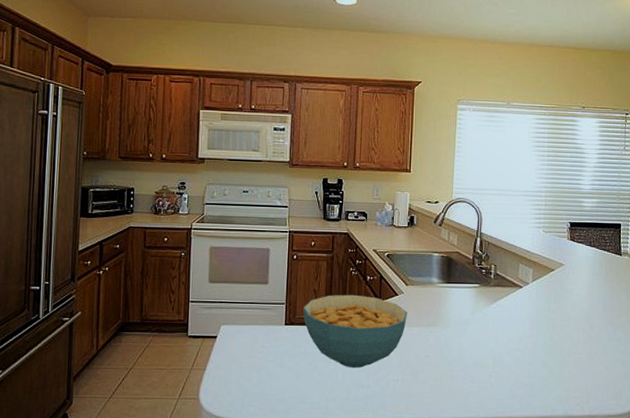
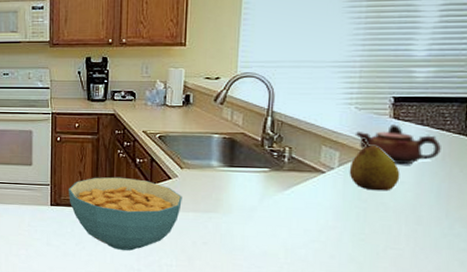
fruit: none [540,256,577,303] -> present [349,137,400,191]
teapot: none [543,245,604,280] -> present [354,124,441,165]

